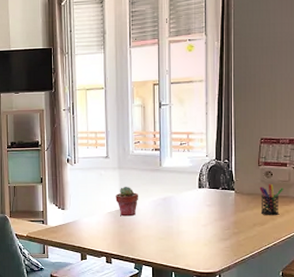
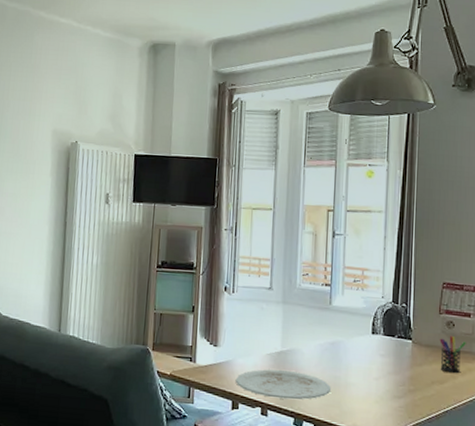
plate: none [82,225,166,248] -> present [235,369,332,400]
potted succulent: present [115,186,138,217] -> none [277,324,303,361]

